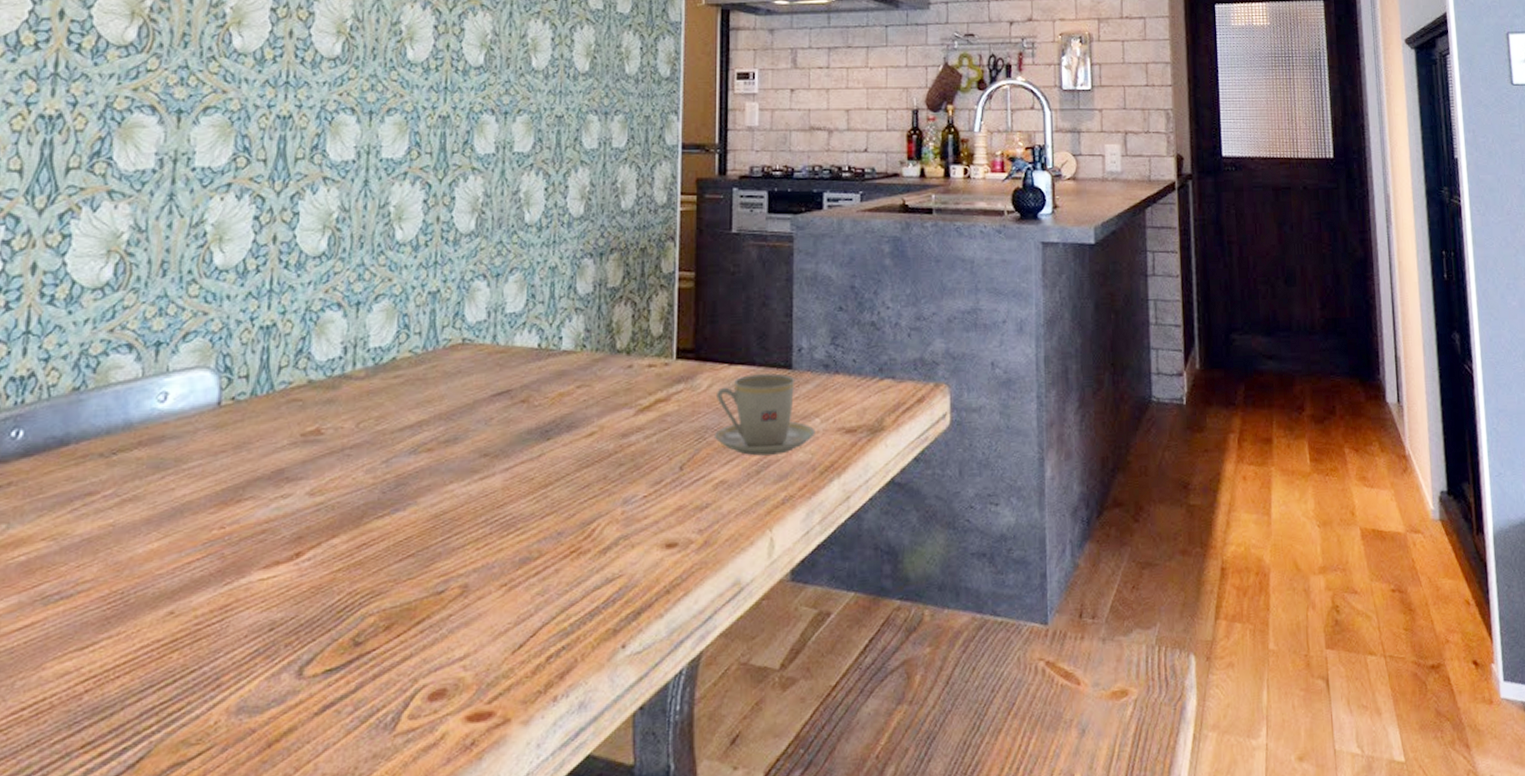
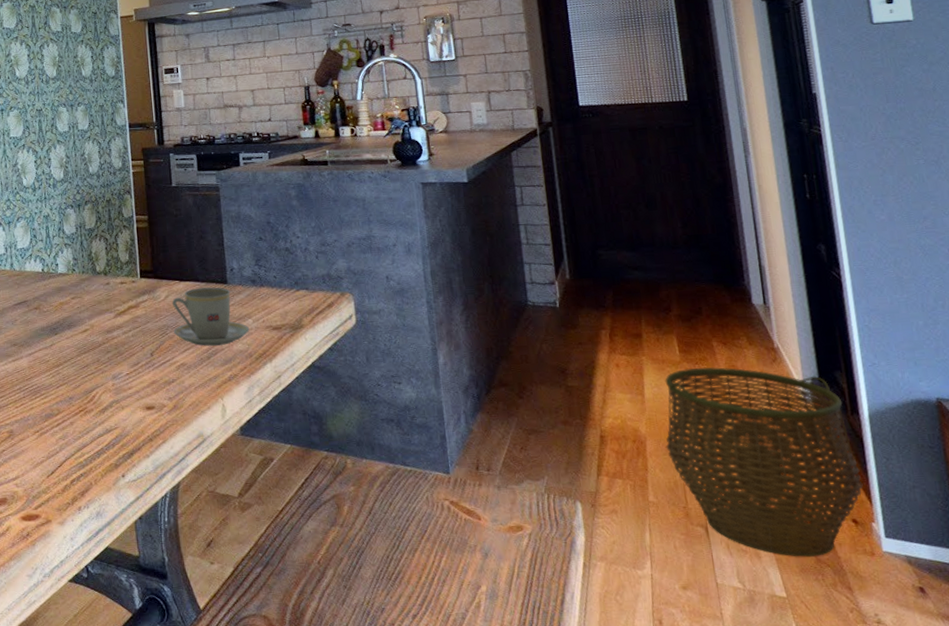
basket: none [1291,478,1485,710] -> present [665,366,863,557]

